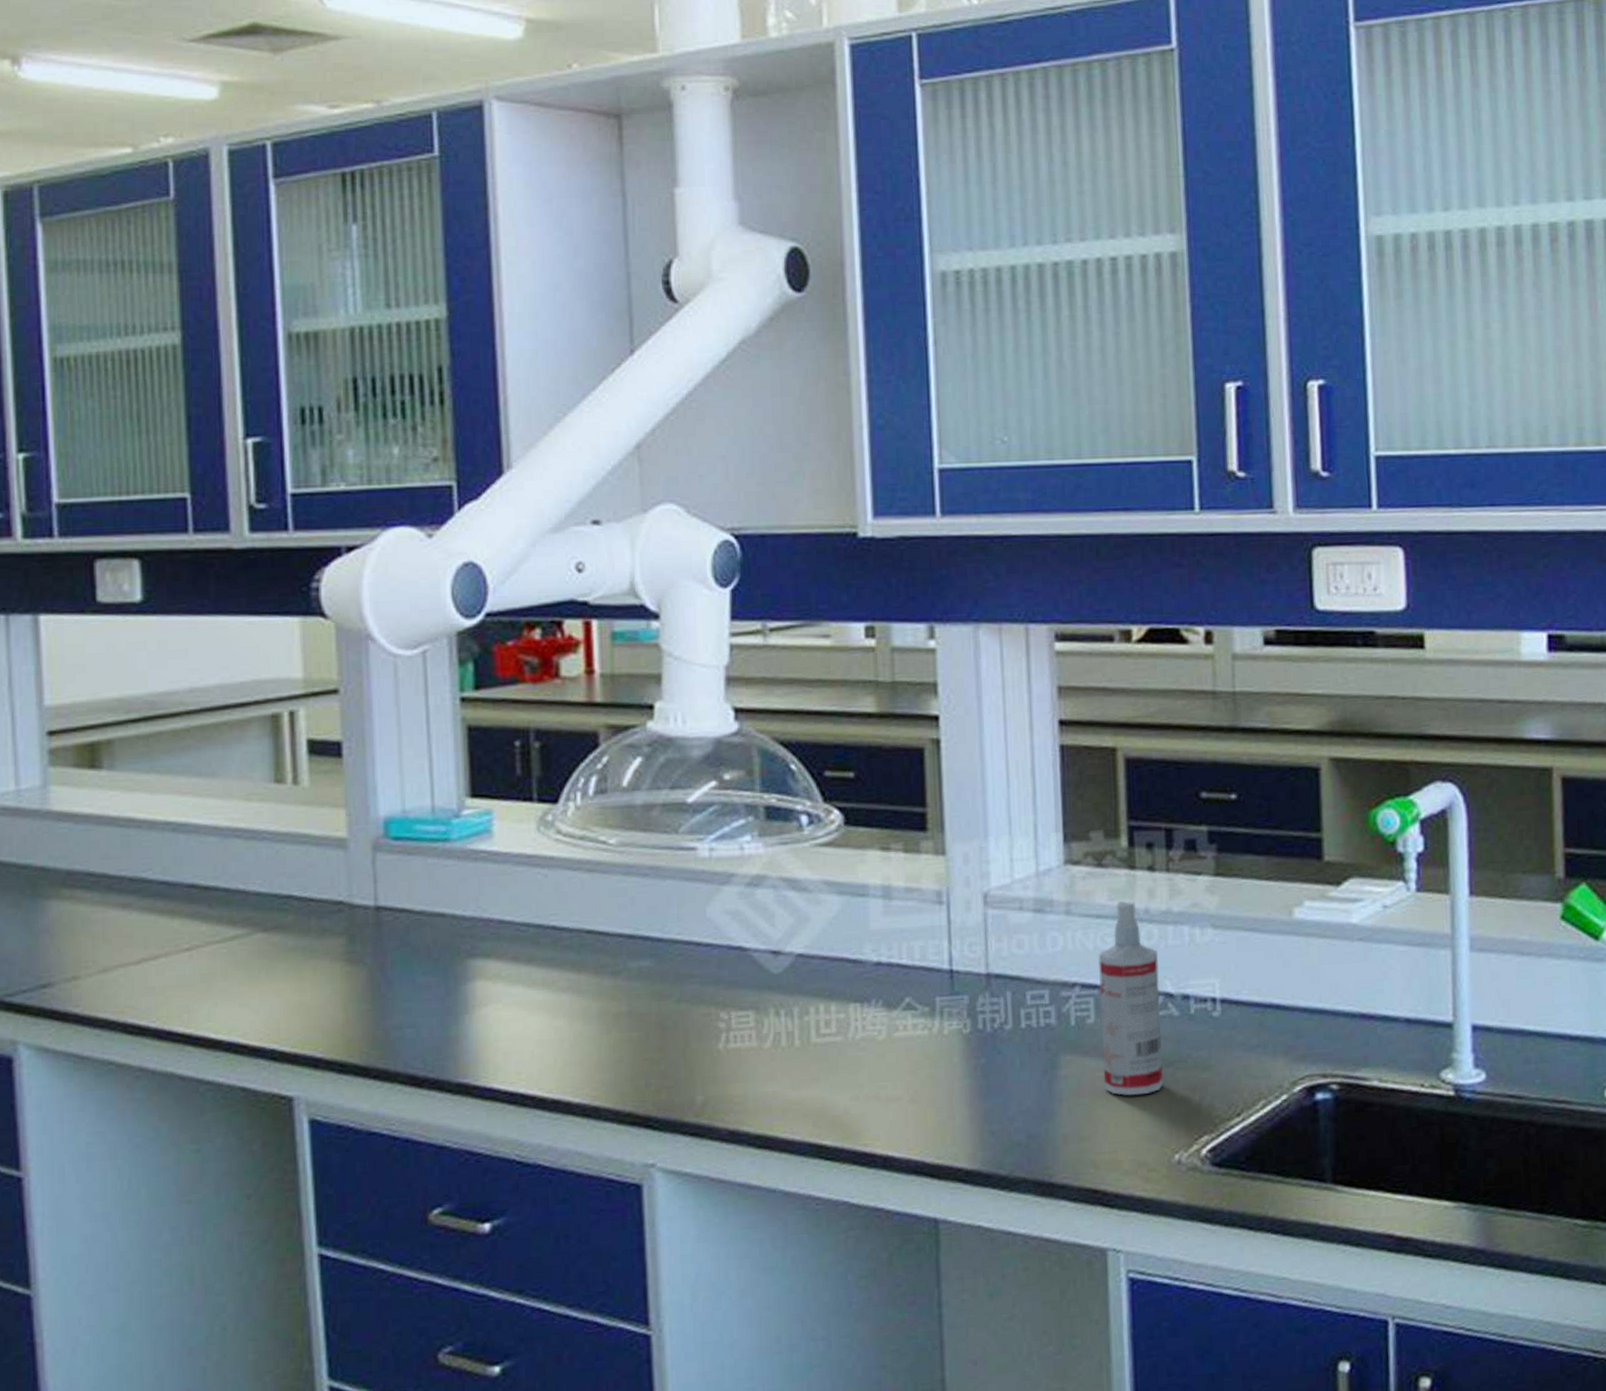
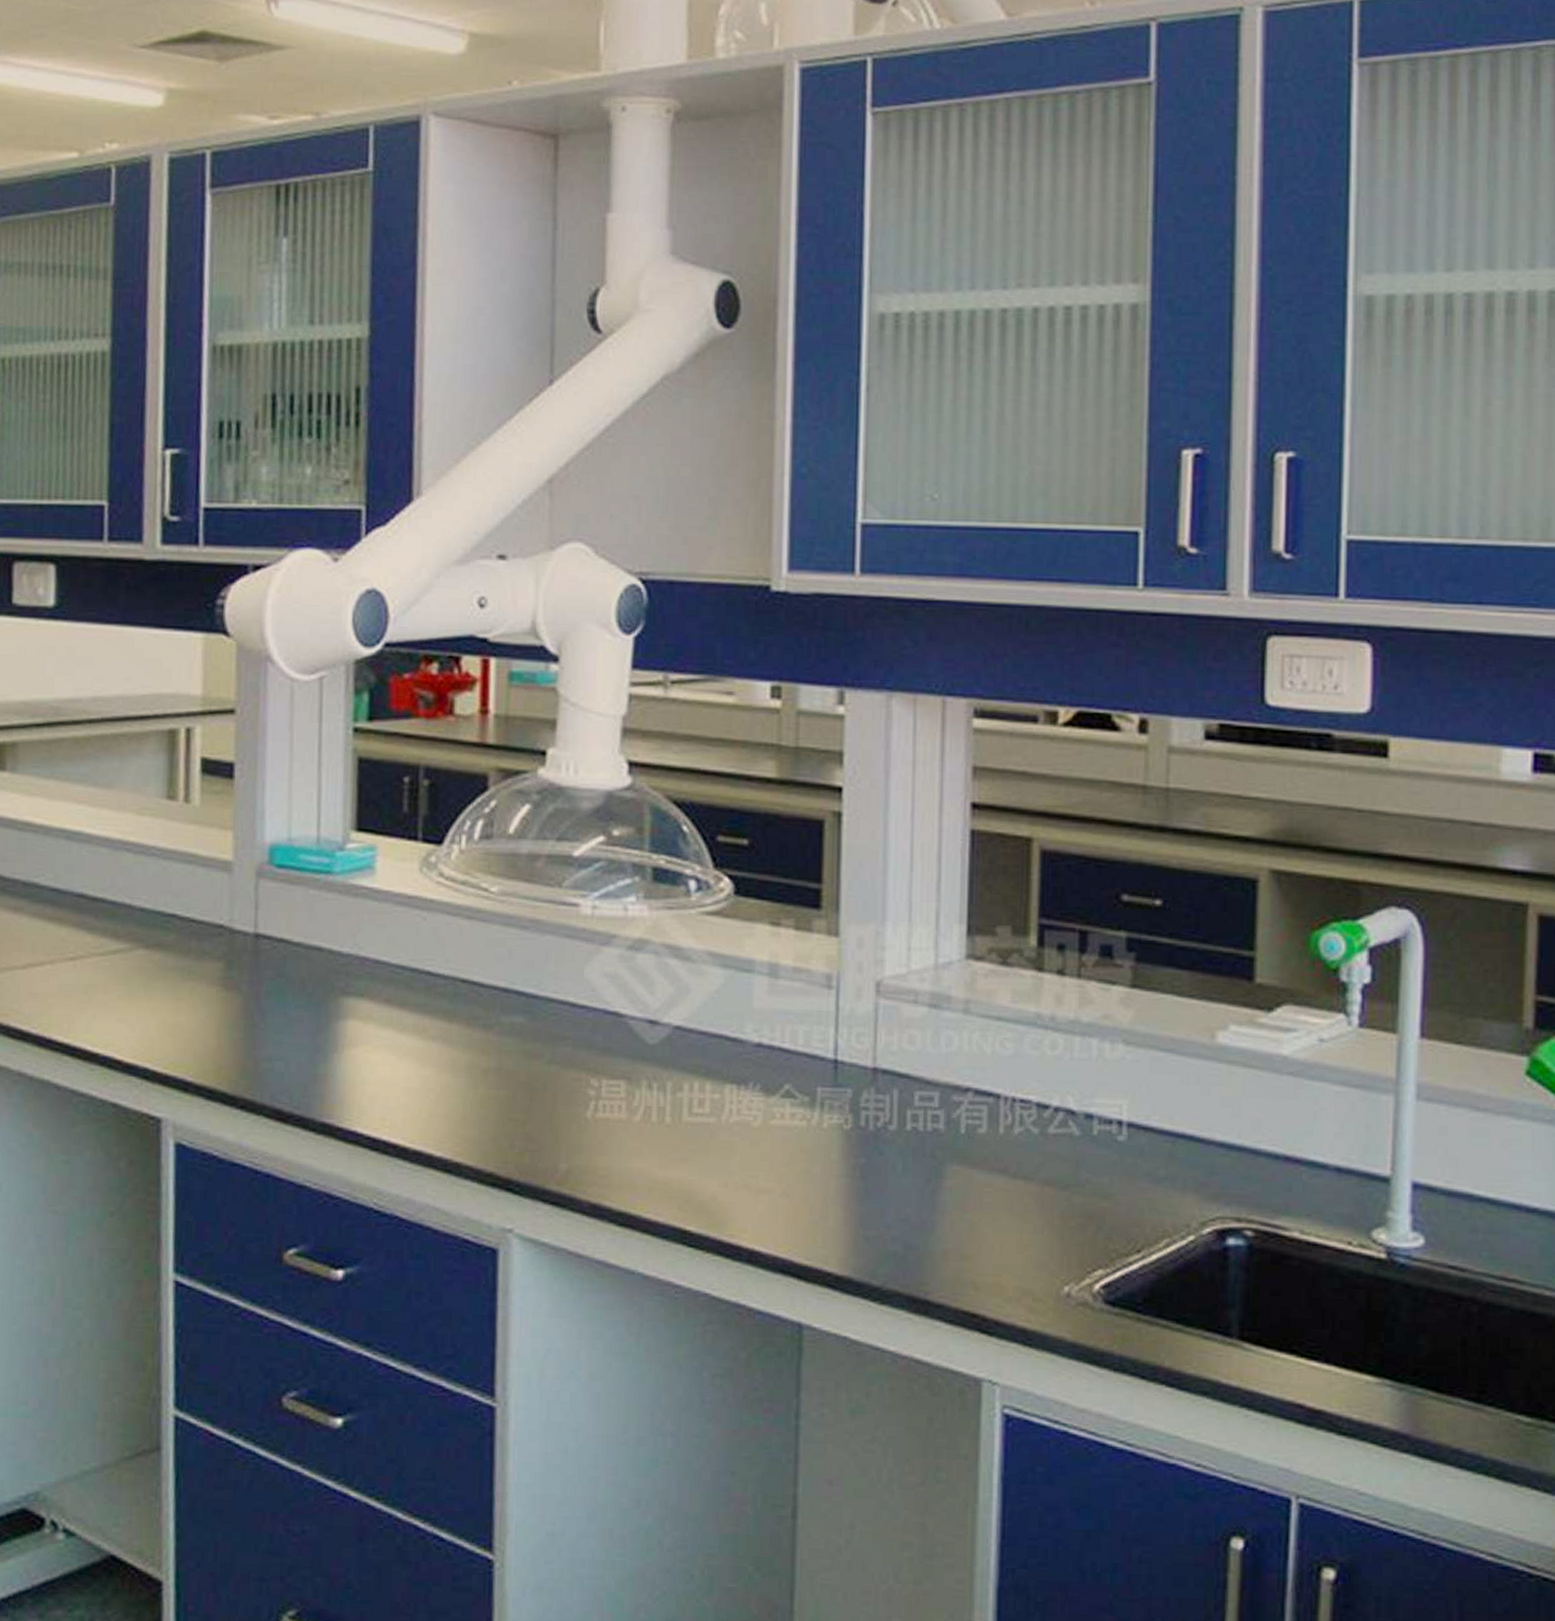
spray bottle: present [1098,901,1163,1096] -> none [992,1005,1062,1217]

